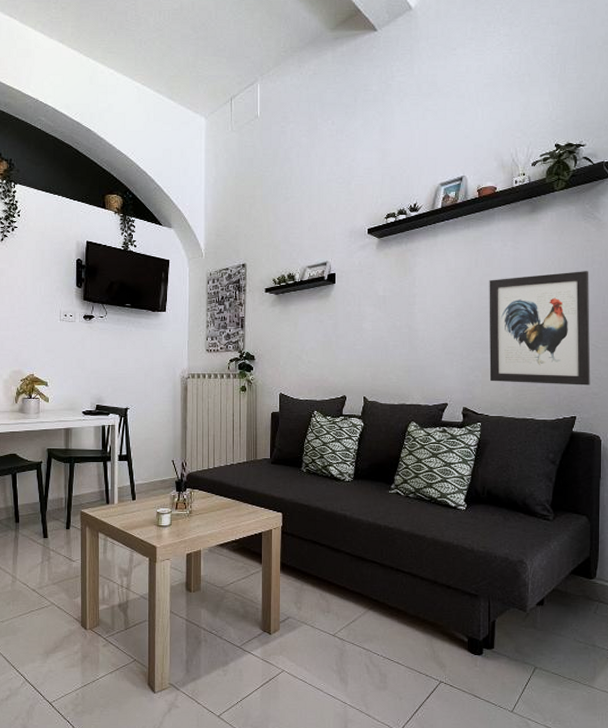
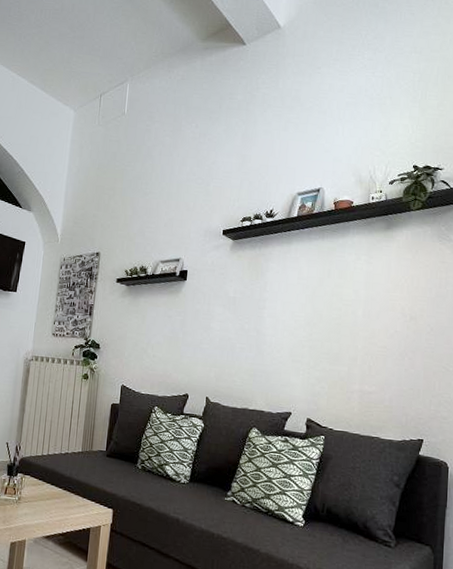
wall art: present [489,271,591,385] -> none [336,291,443,409]

